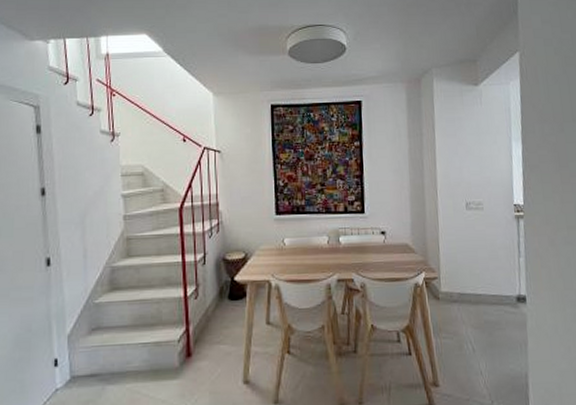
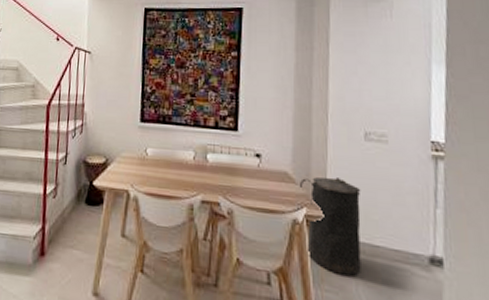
trash can: none [419,243,469,323] -> present [300,177,361,276]

